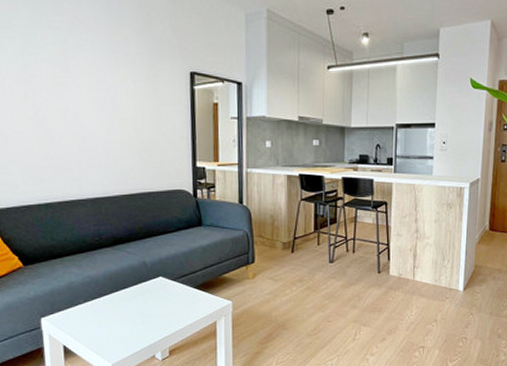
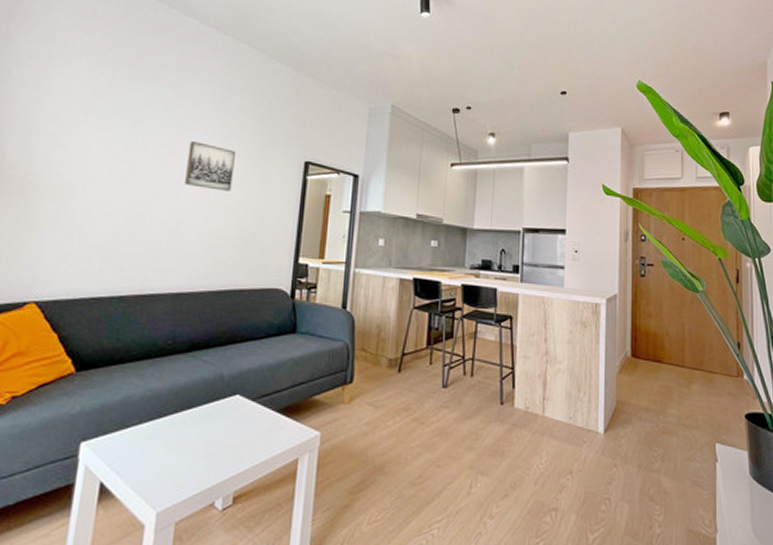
wall art: none [79,58,126,105] -> present [185,141,235,191]

